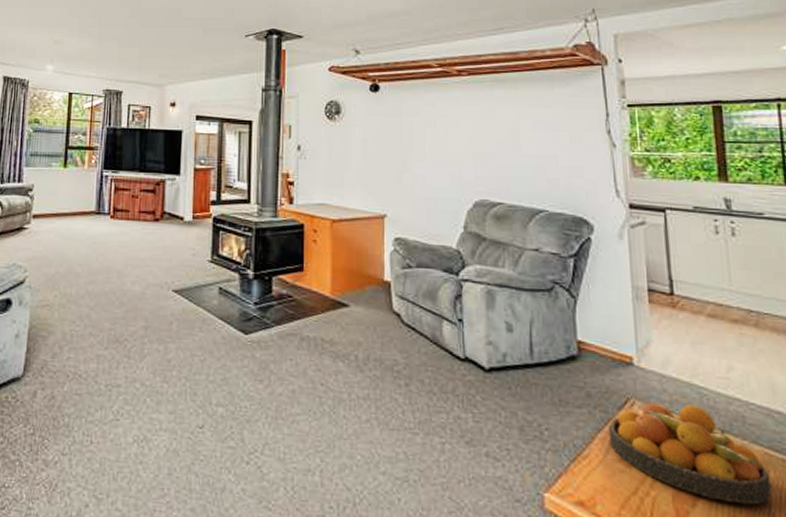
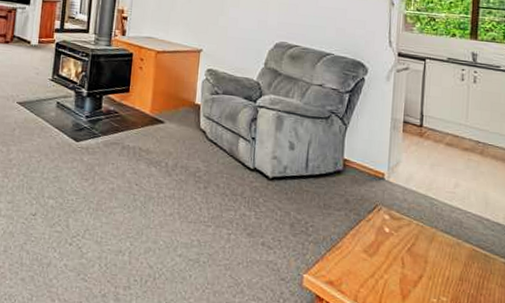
fruit bowl: present [608,403,772,505] -> none [358,209,474,287]

